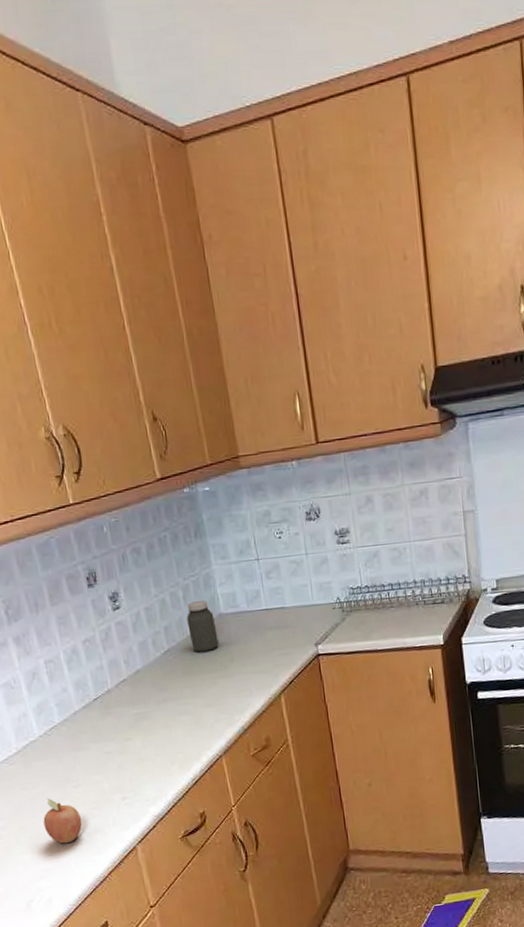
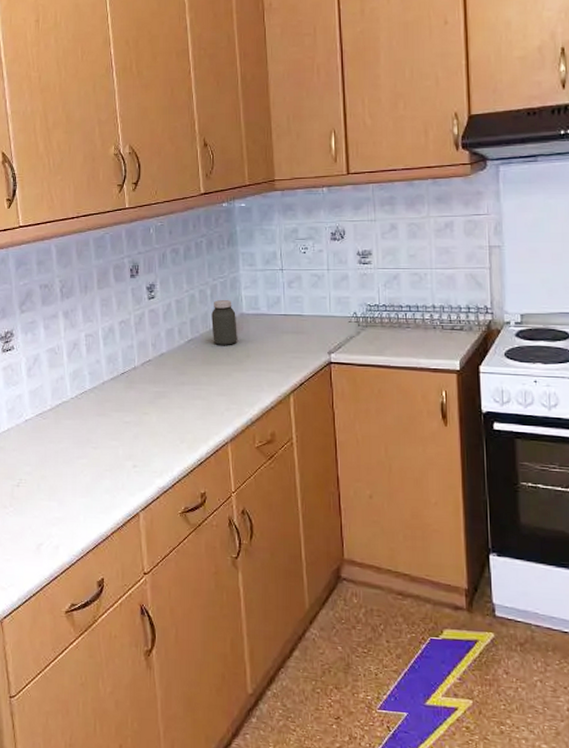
fruit: present [43,798,83,844] -> none [63,454,95,498]

